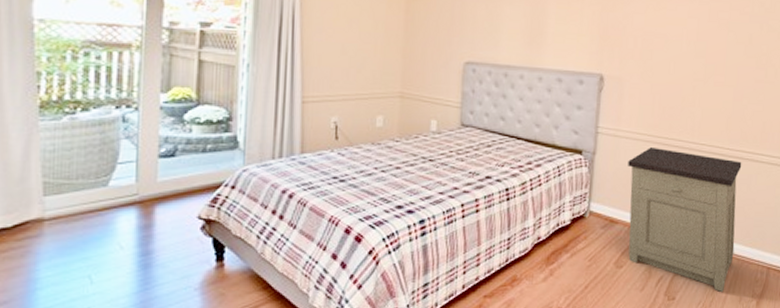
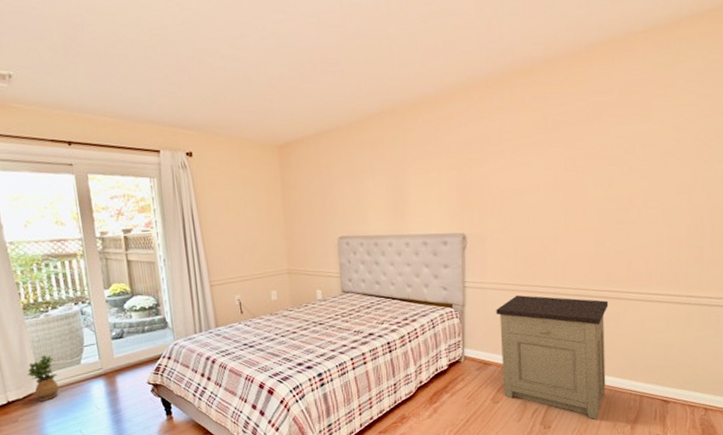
potted plant: none [26,170,71,233] -> present [27,354,59,401]

